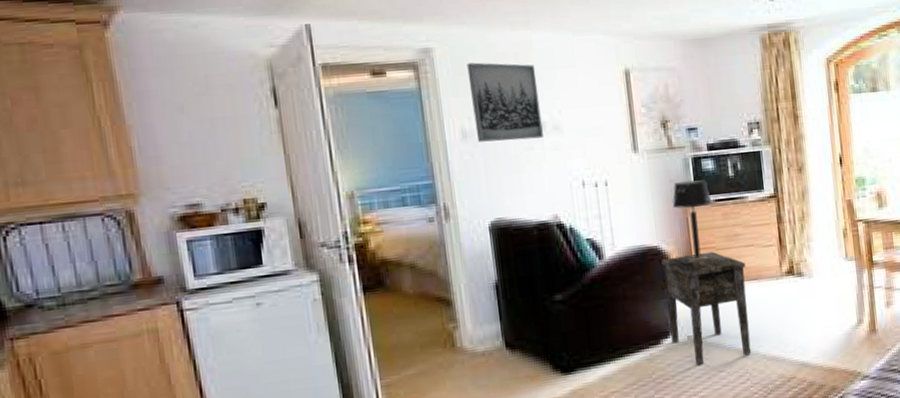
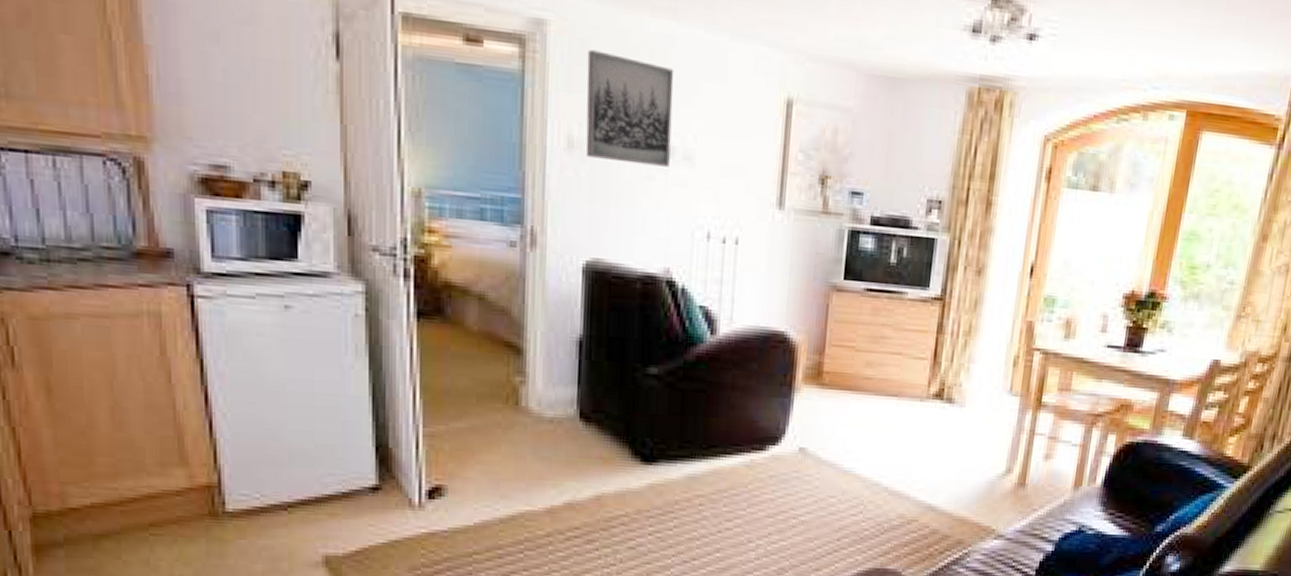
side table: present [661,251,752,365] -> none [779,348,887,484]
table lamp: present [672,180,712,261] -> none [812,257,863,360]

